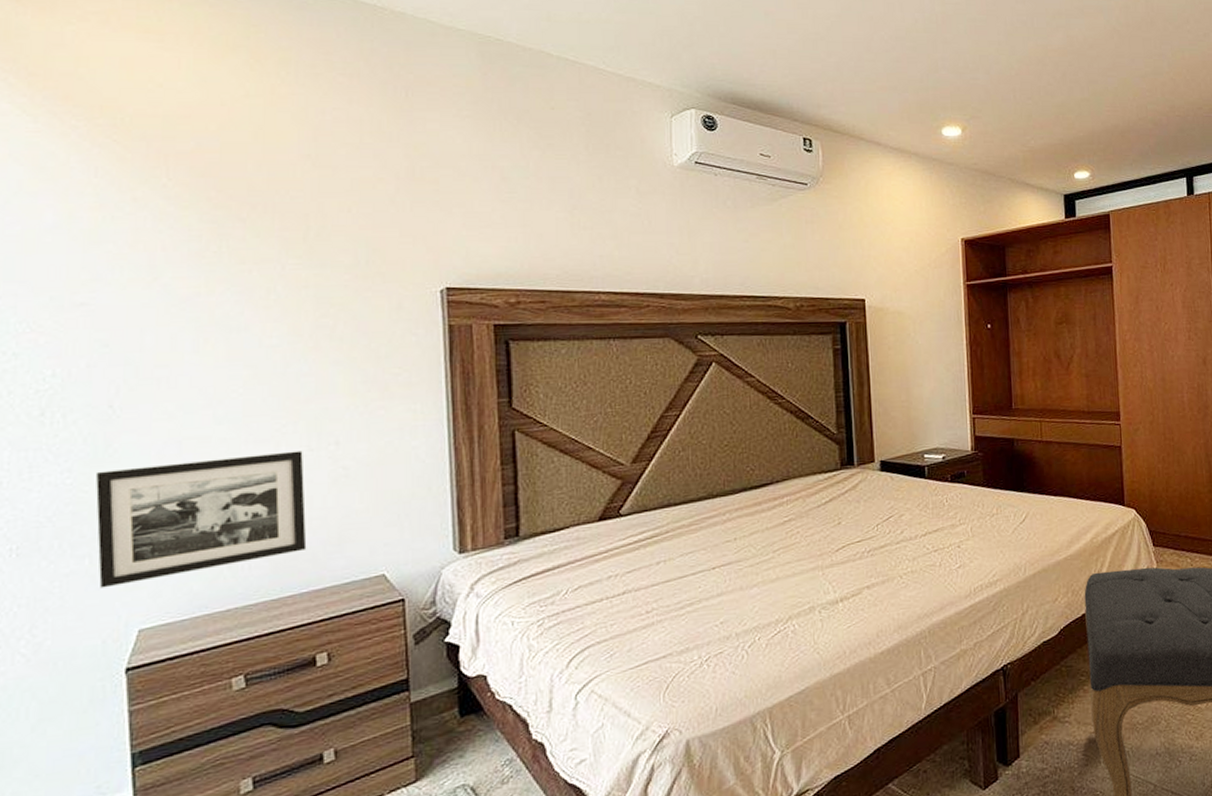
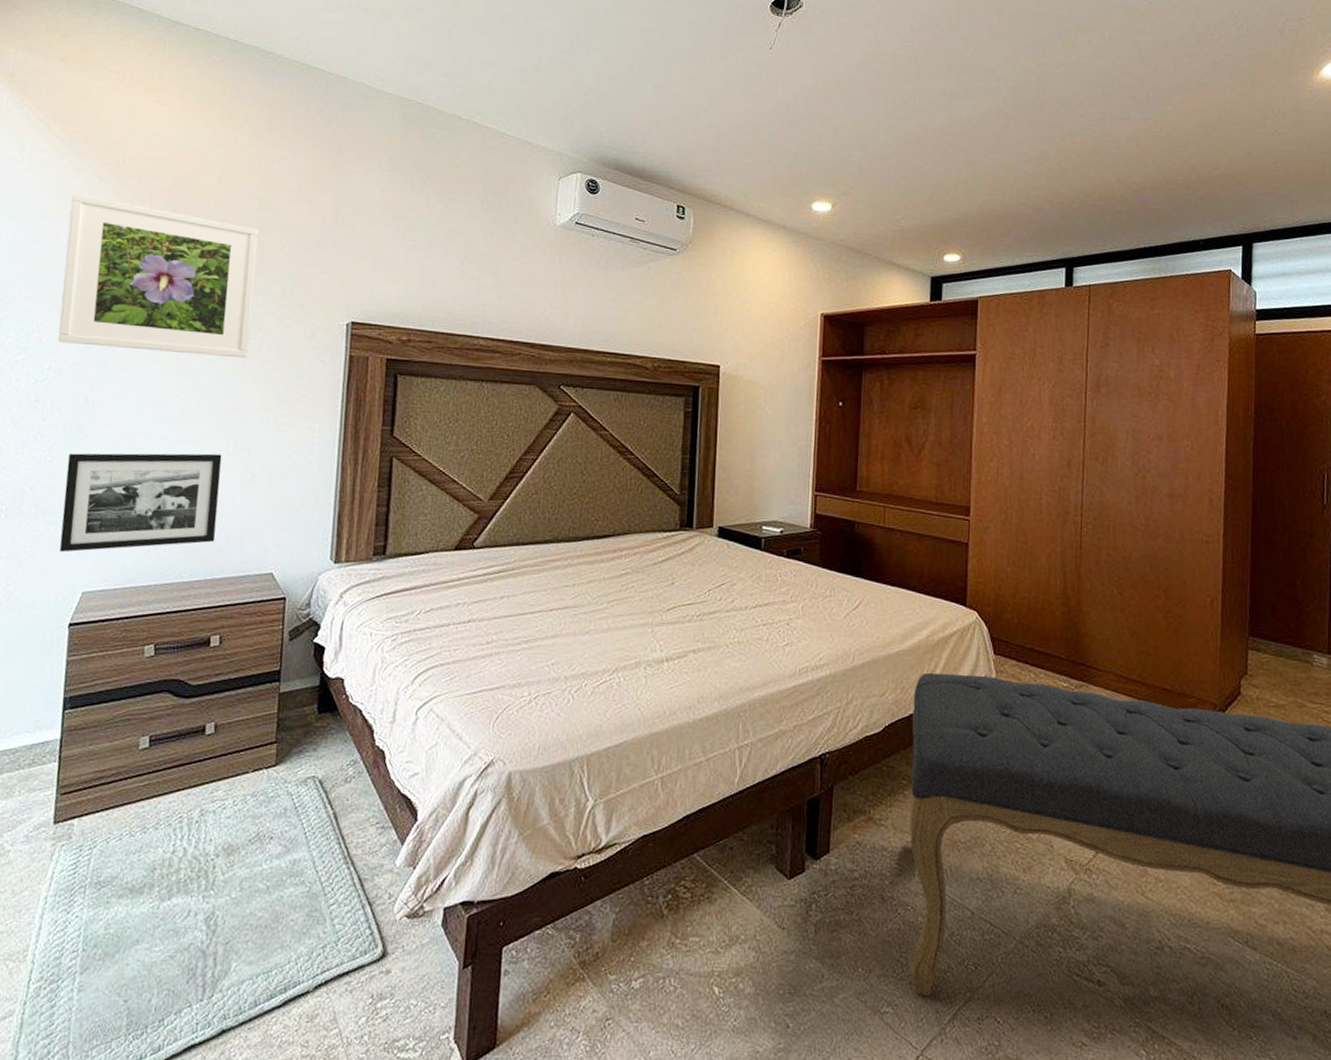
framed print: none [54,163,322,343] -> present [58,194,259,359]

